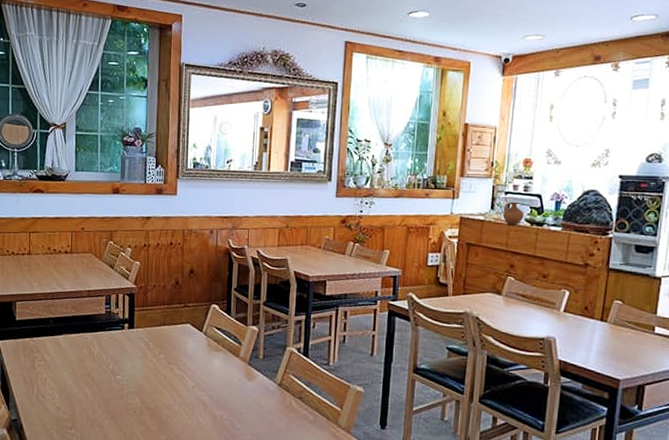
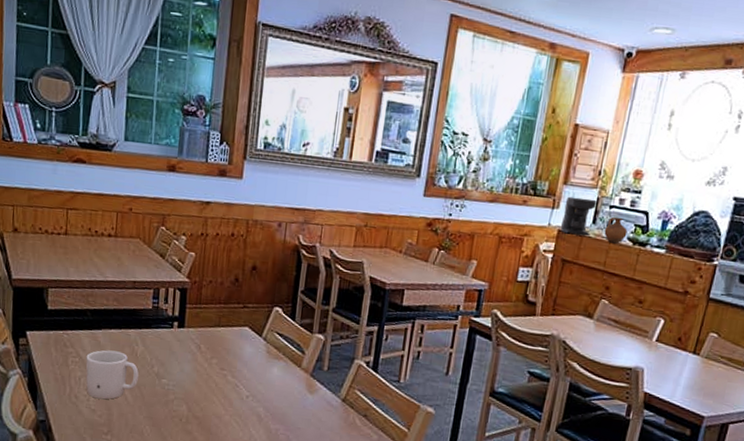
mug: none [50,352,96,397] -> present [85,350,139,400]
coffee maker: none [462,187,493,221] -> present [560,196,597,237]

